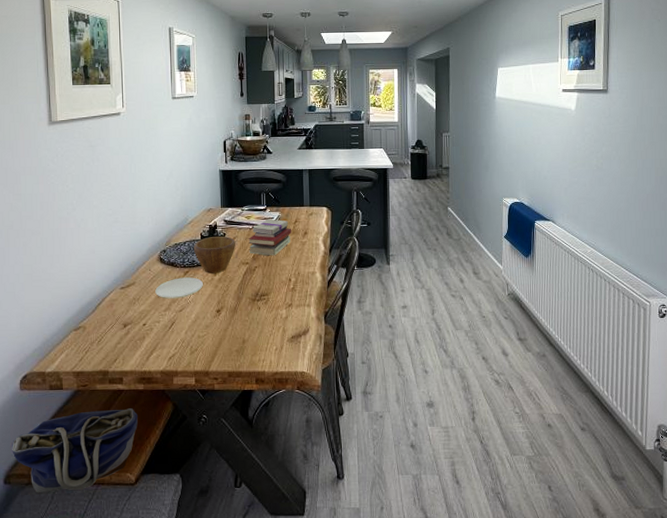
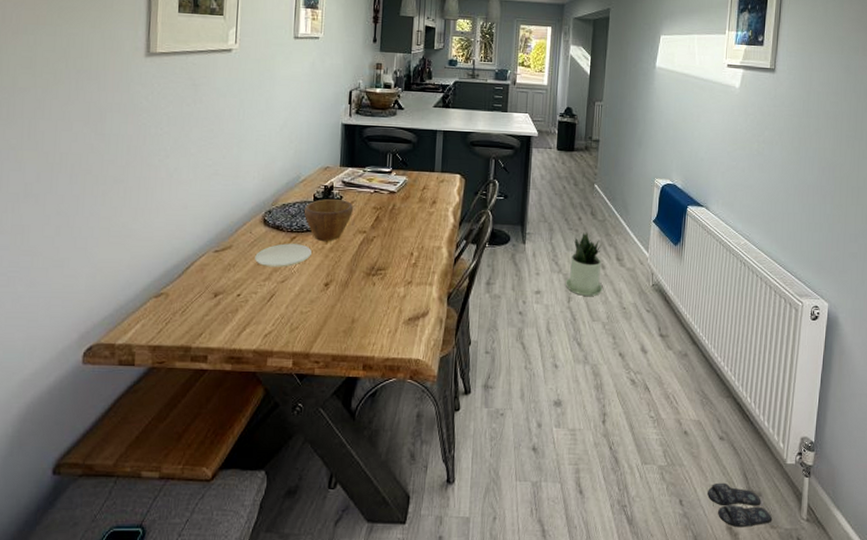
tote bag: present [12,407,139,493] -> none [66,390,223,487]
books: present [248,219,291,256] -> none [367,183,418,226]
planter: none [429,251,463,308] -> present [566,232,603,296]
slippers: none [574,469,636,509] -> present [707,482,772,528]

